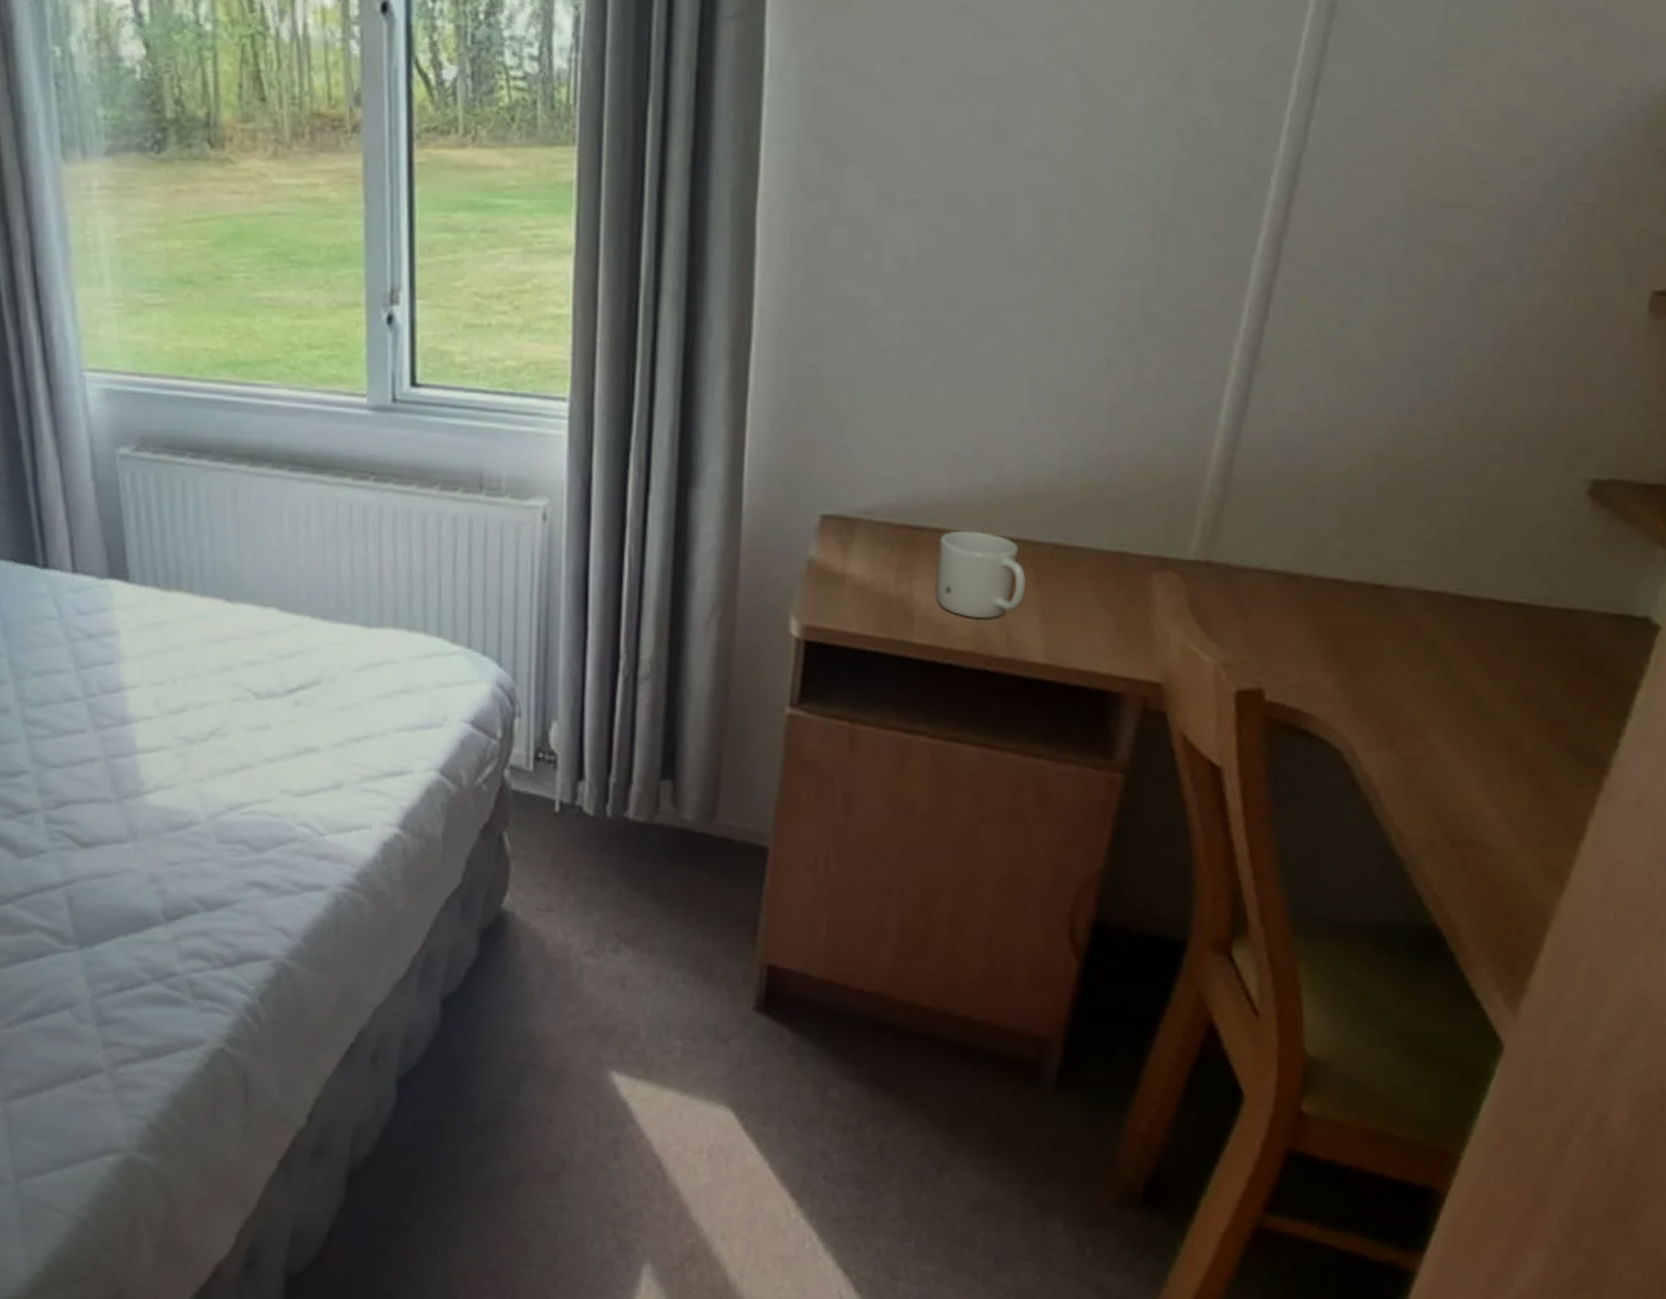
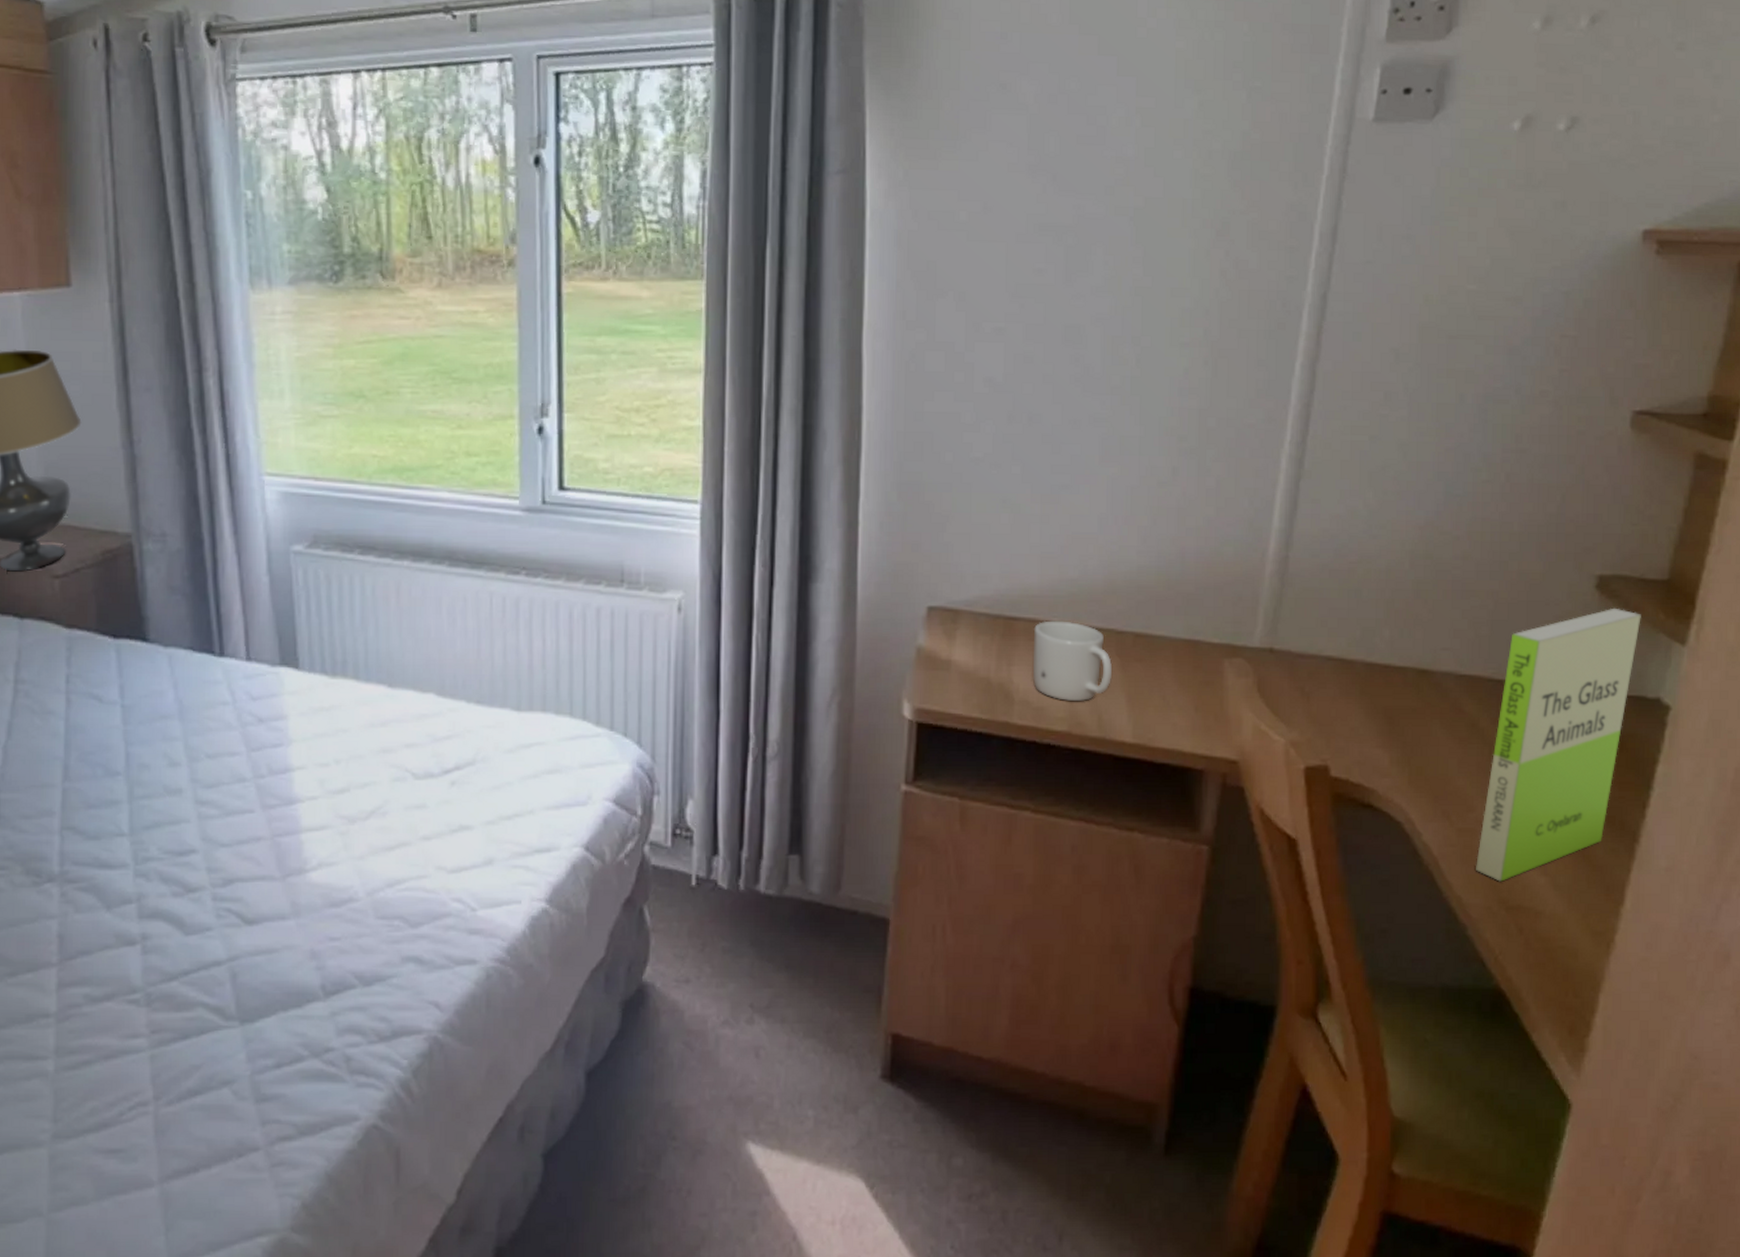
book: none [1420,516,1638,814] -> present [1476,608,1641,882]

